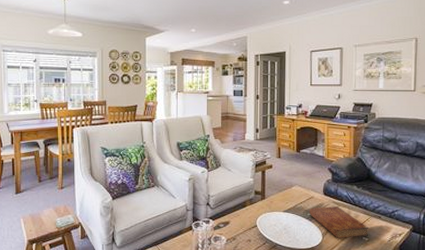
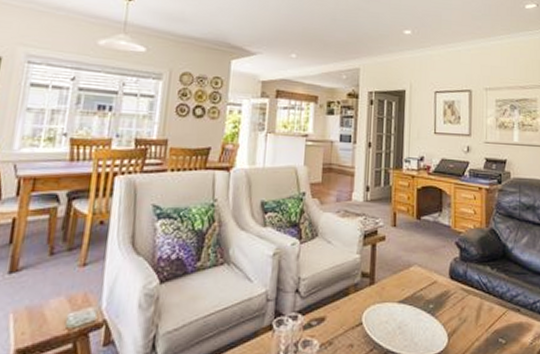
bible: present [309,206,368,238] -> none [432,295,505,341]

